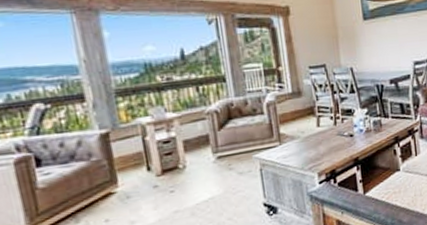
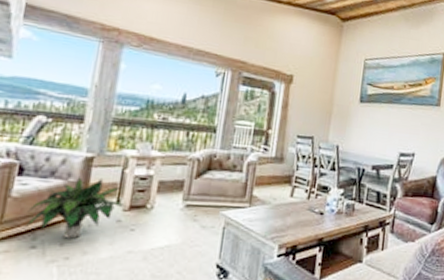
potted plant: none [60,150,159,216] -> present [23,175,127,239]

